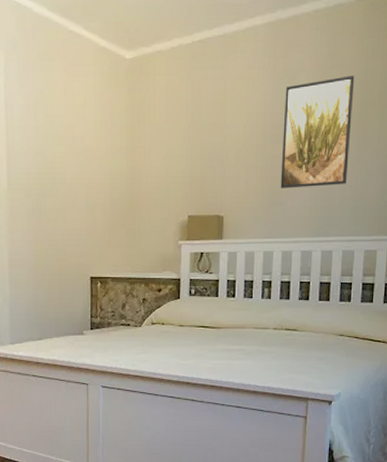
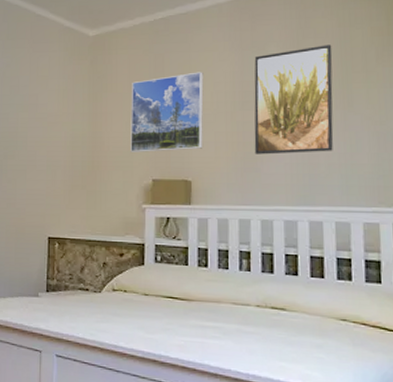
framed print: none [168,102,238,188] -> present [131,72,204,152]

